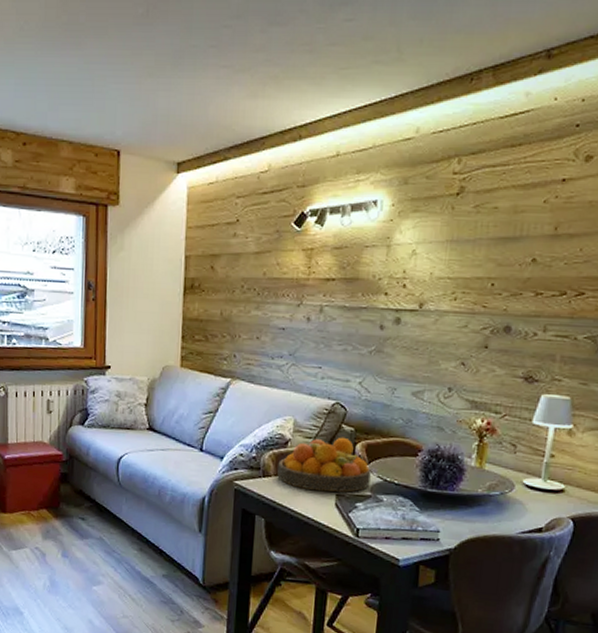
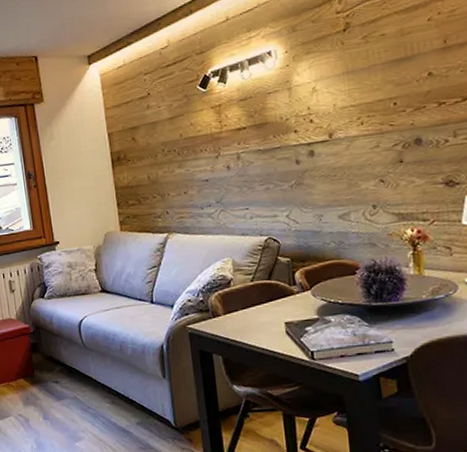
fruit bowl: present [277,437,371,492] -> none [225,268,315,323]

